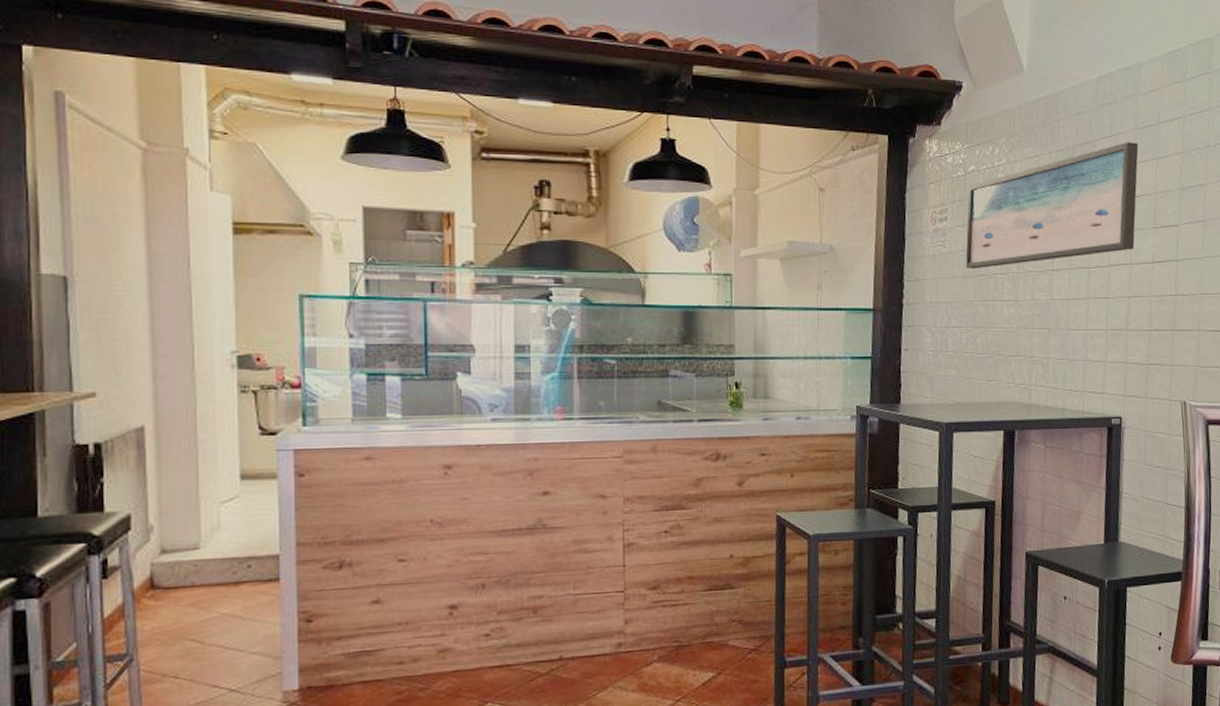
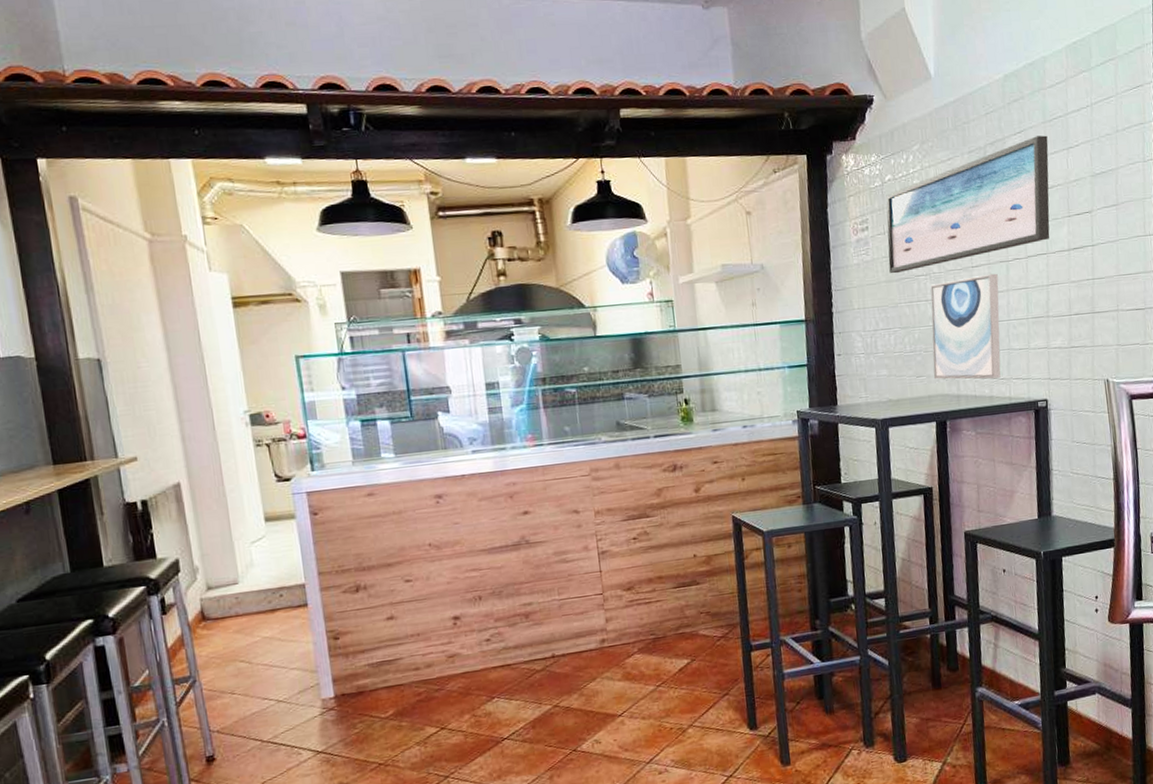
wall art: none [1005,279,1079,391] -> present [930,273,1001,380]

